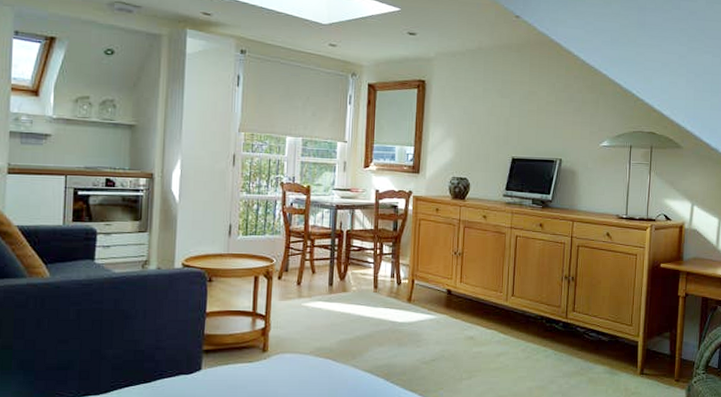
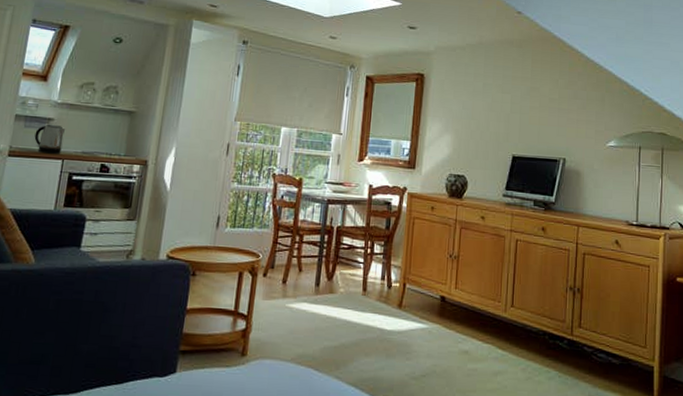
kettle: none [33,140,64,171] -> present [34,124,65,155]

